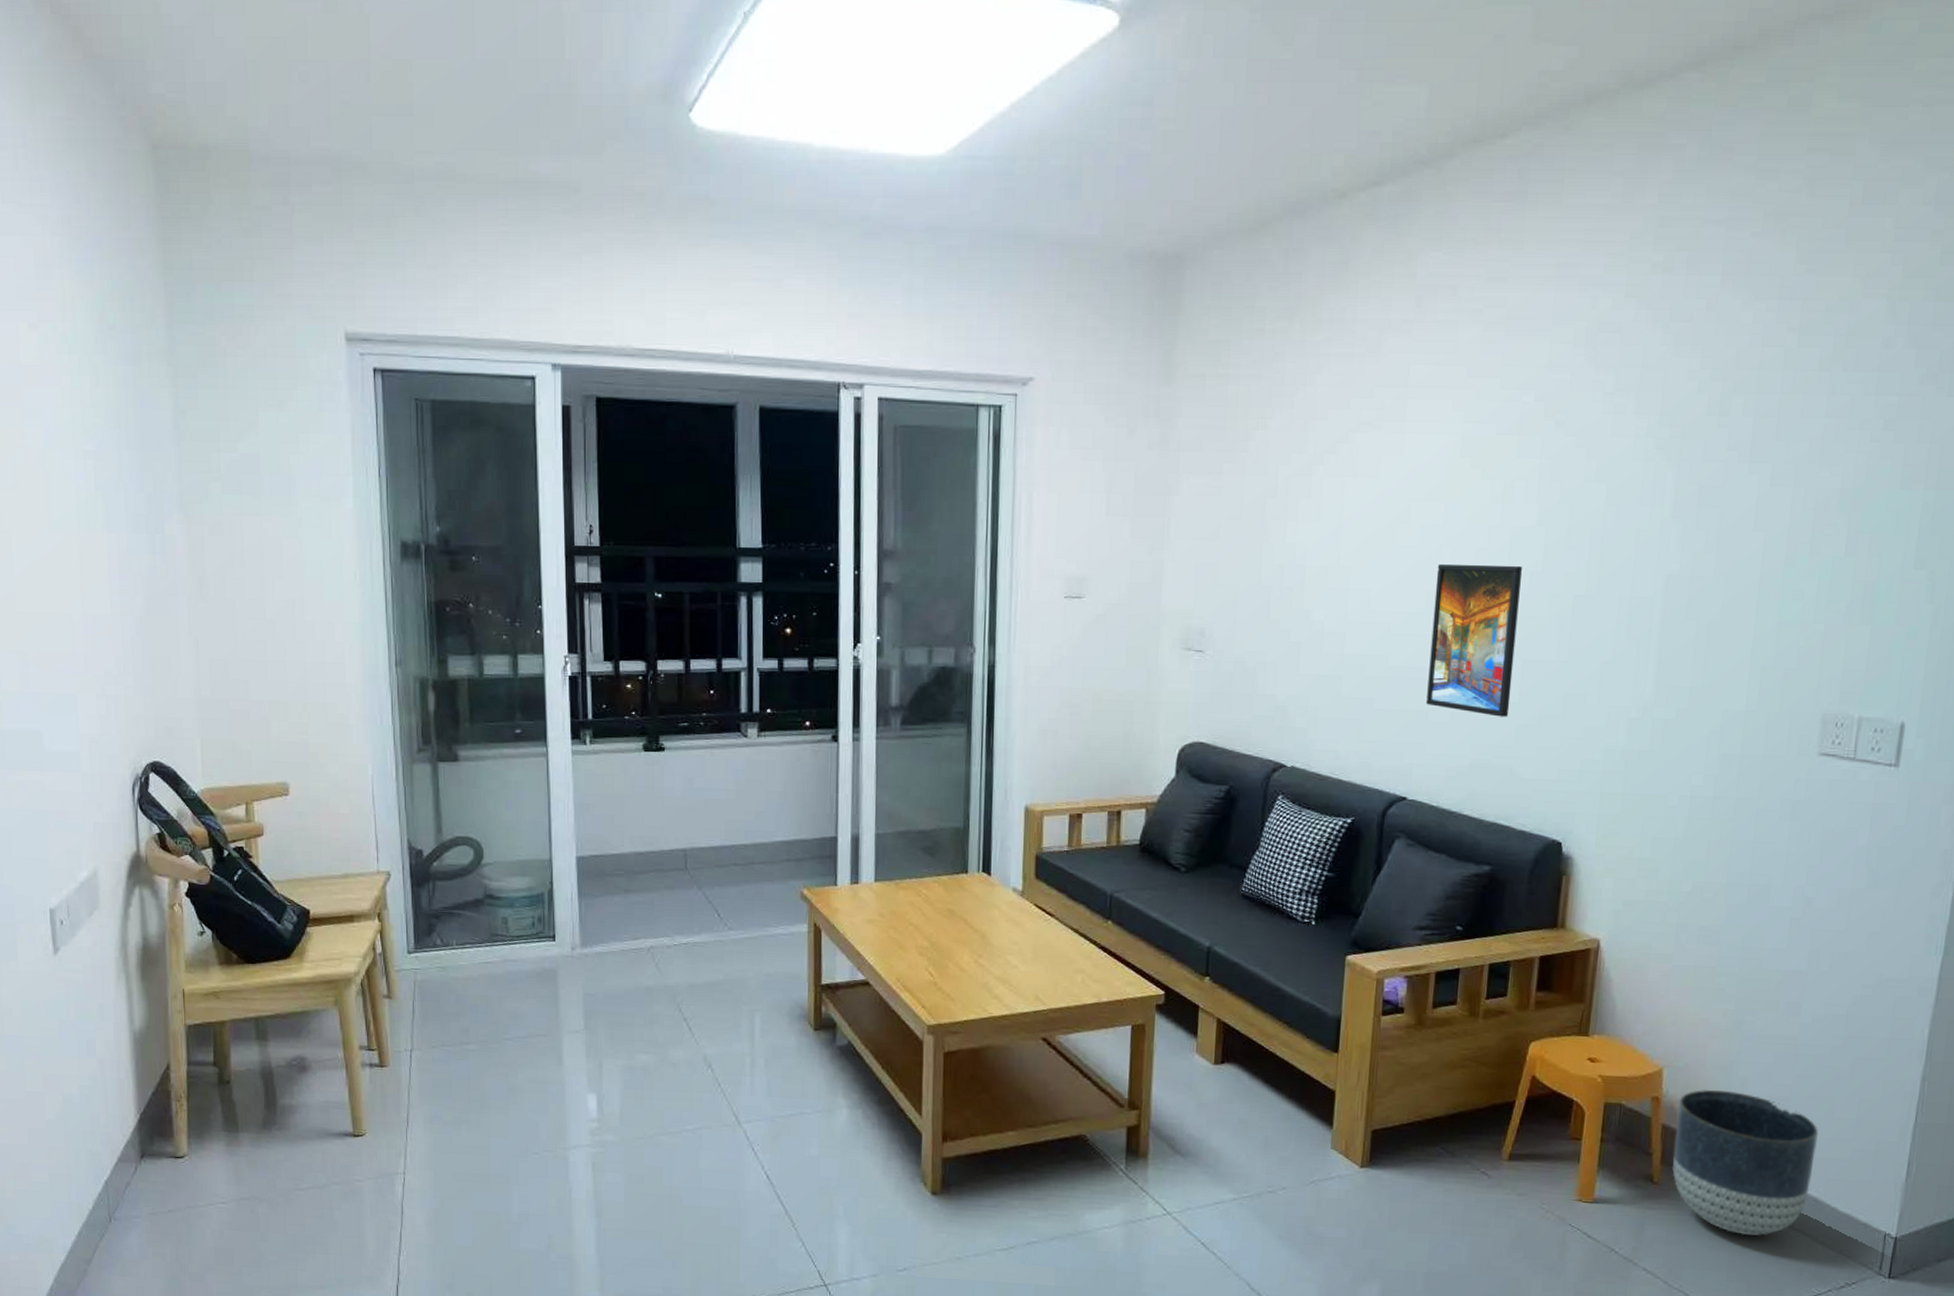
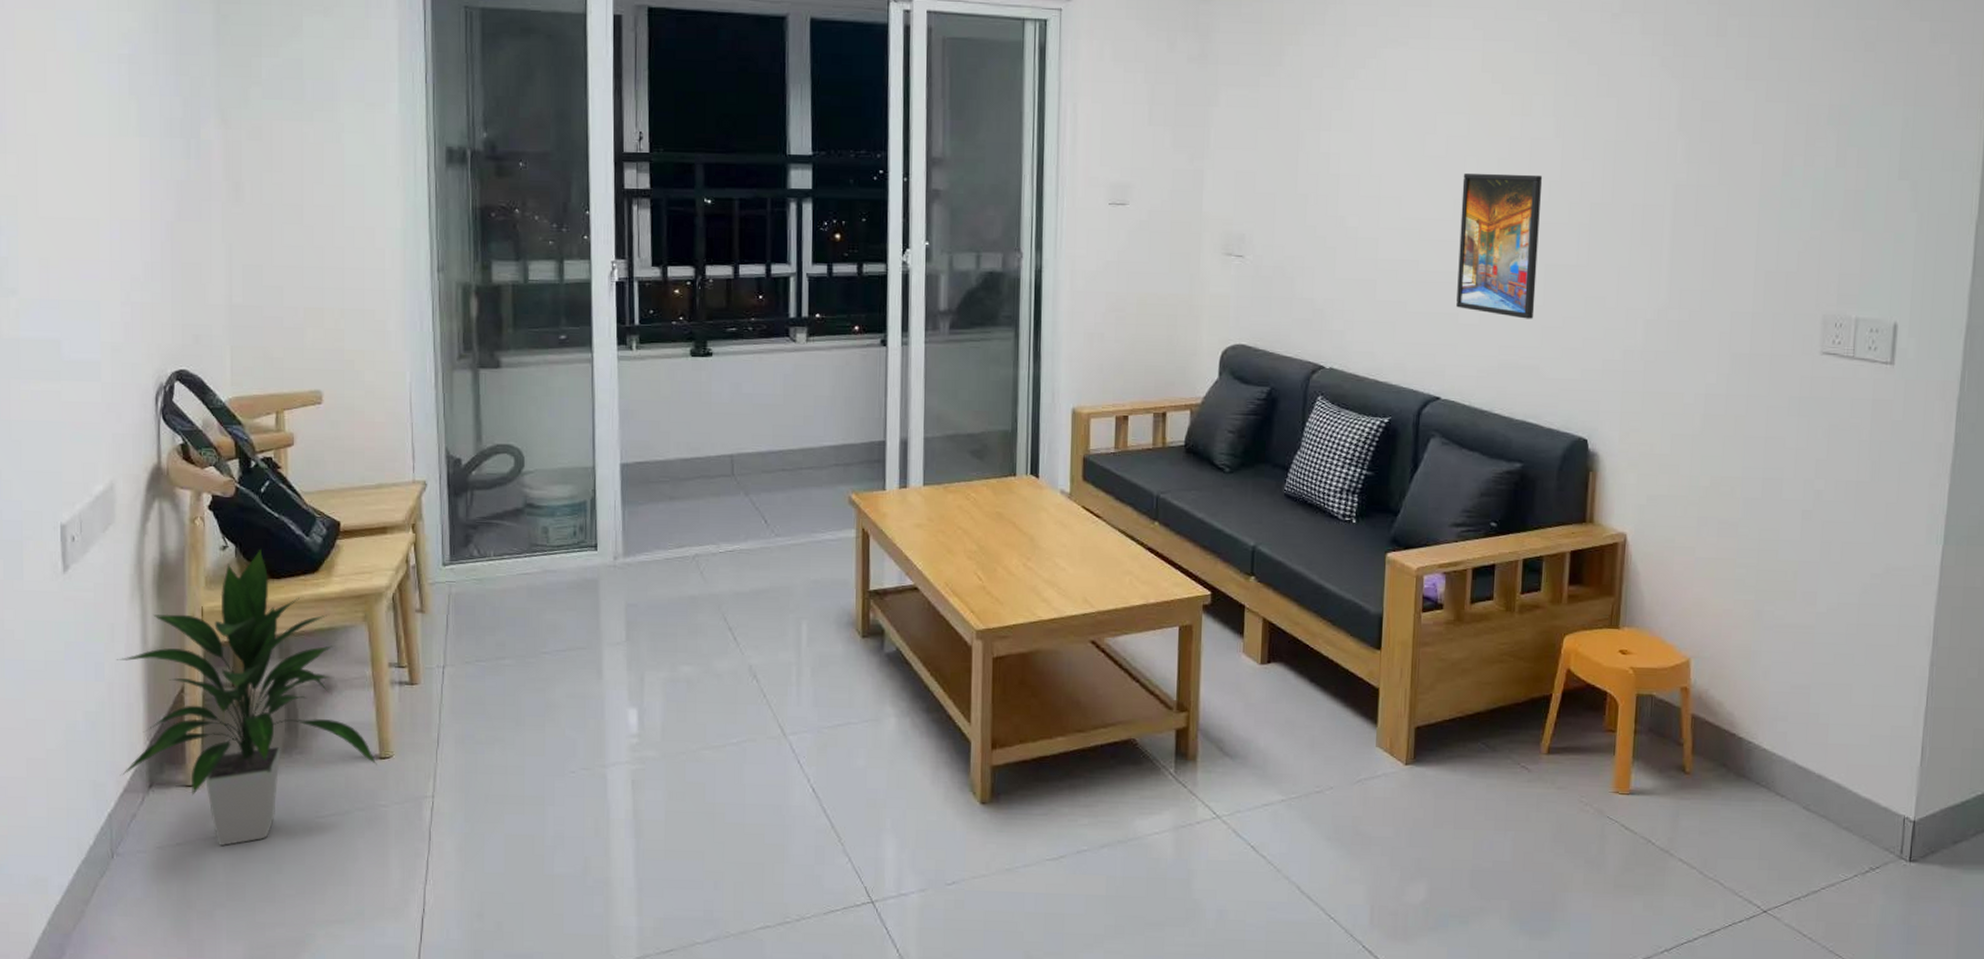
indoor plant: none [106,934,351,1215] -> present [116,548,377,847]
planter: present [1671,1090,1819,1236] -> none [1702,679,1838,824]

